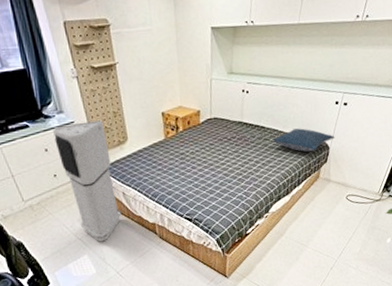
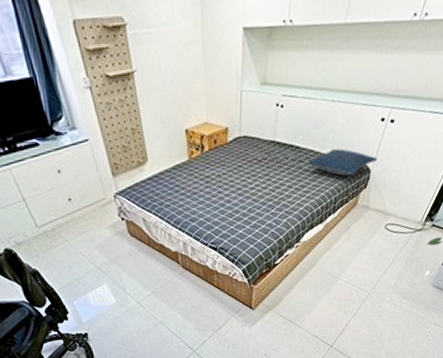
air purifier: present [53,120,122,242] -> none [66,138,142,271]

